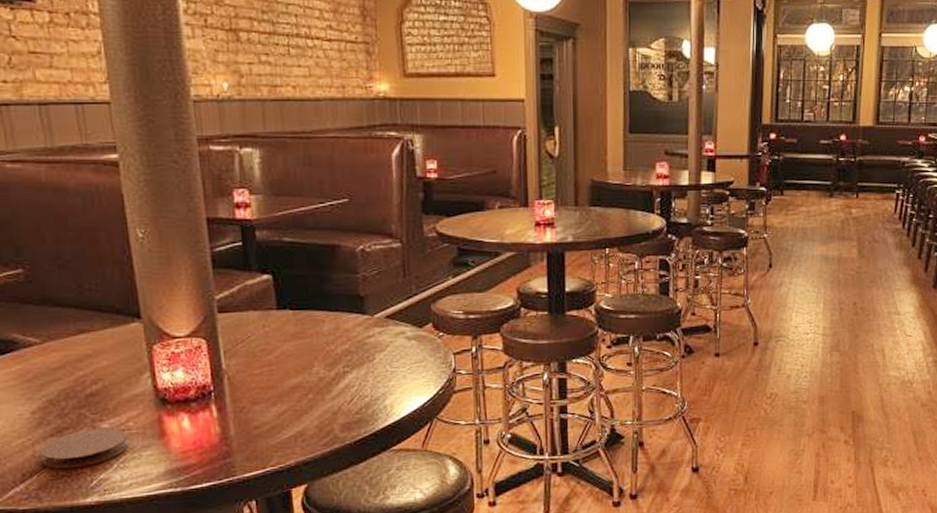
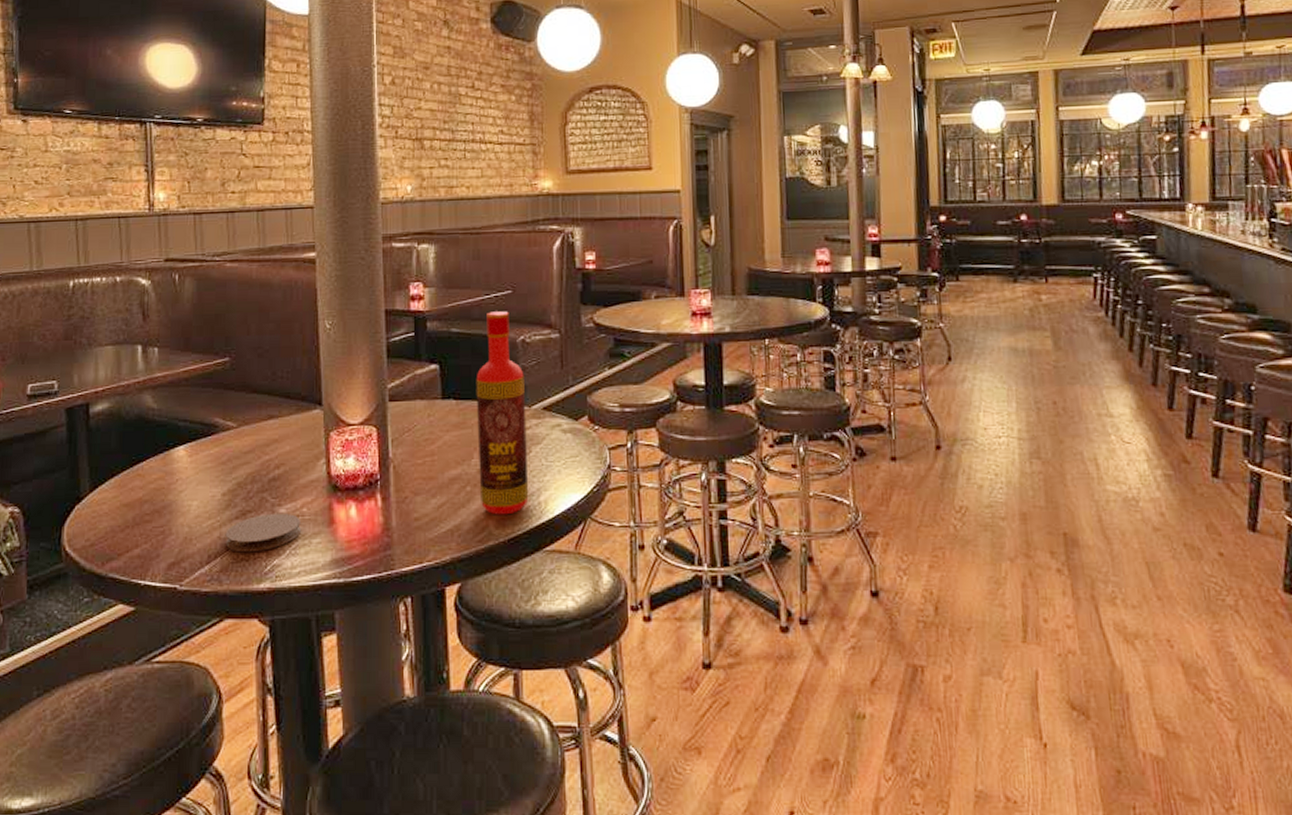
bottle: none [313,220,374,420] -> present [476,311,529,515]

